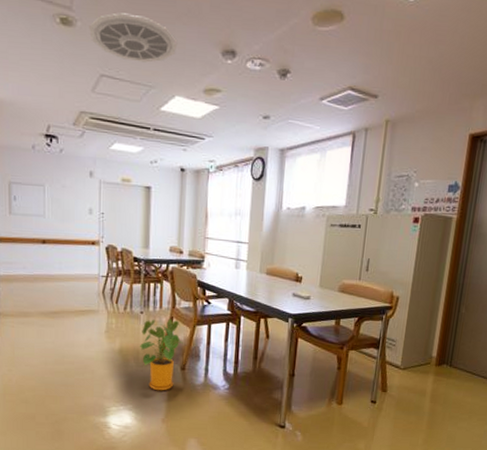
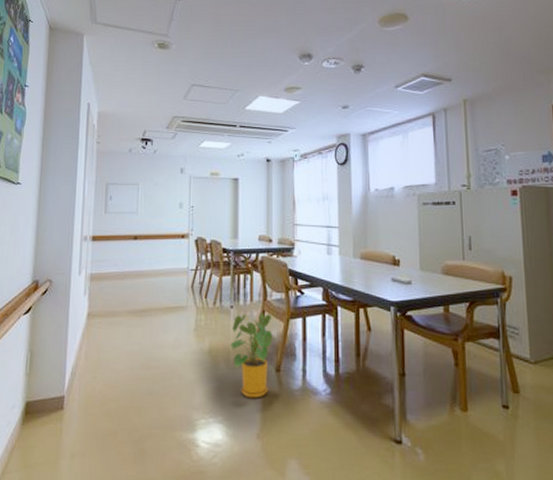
ceiling vent: present [89,12,178,63] -> none [182,34,259,71]

